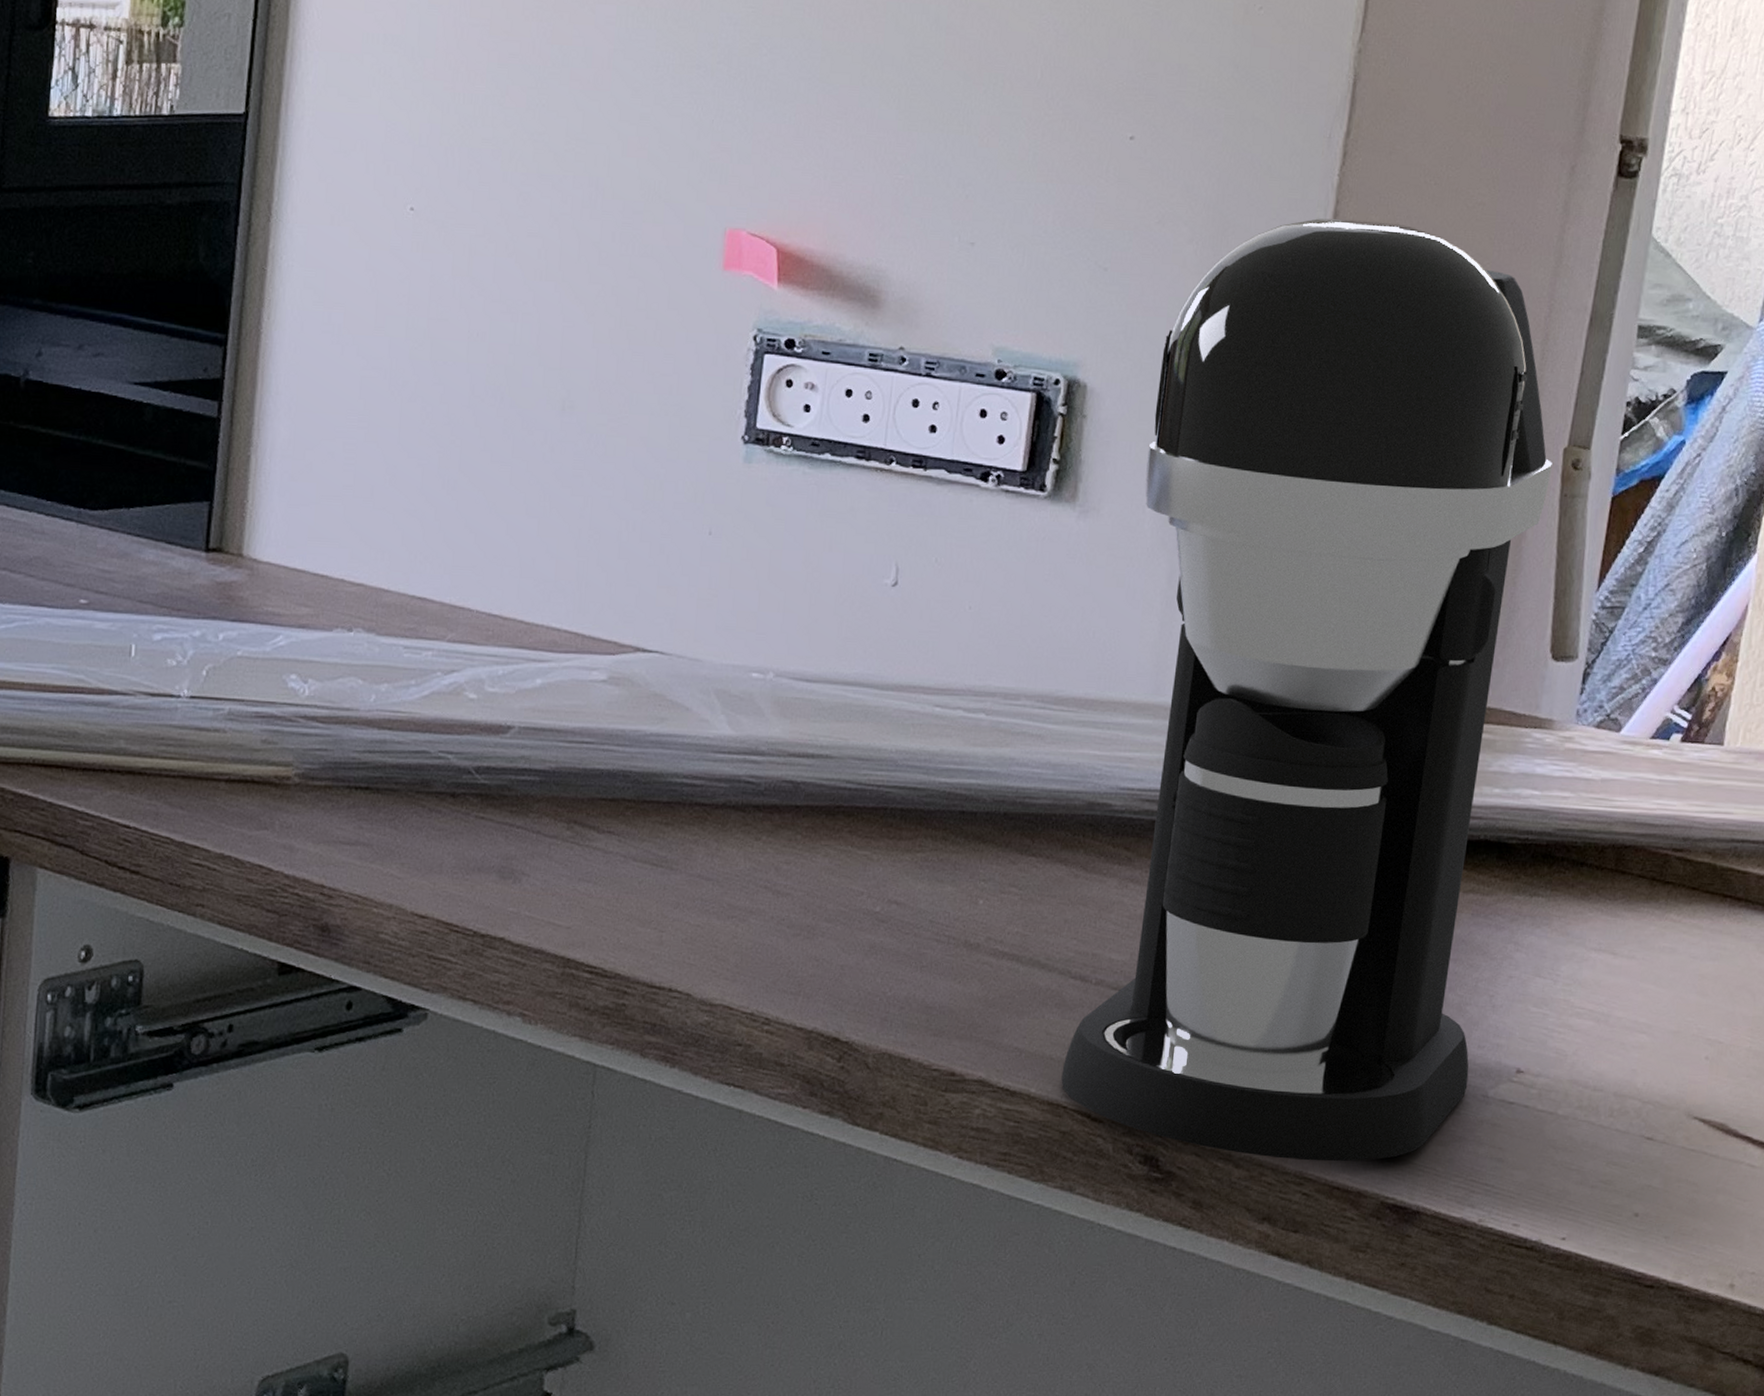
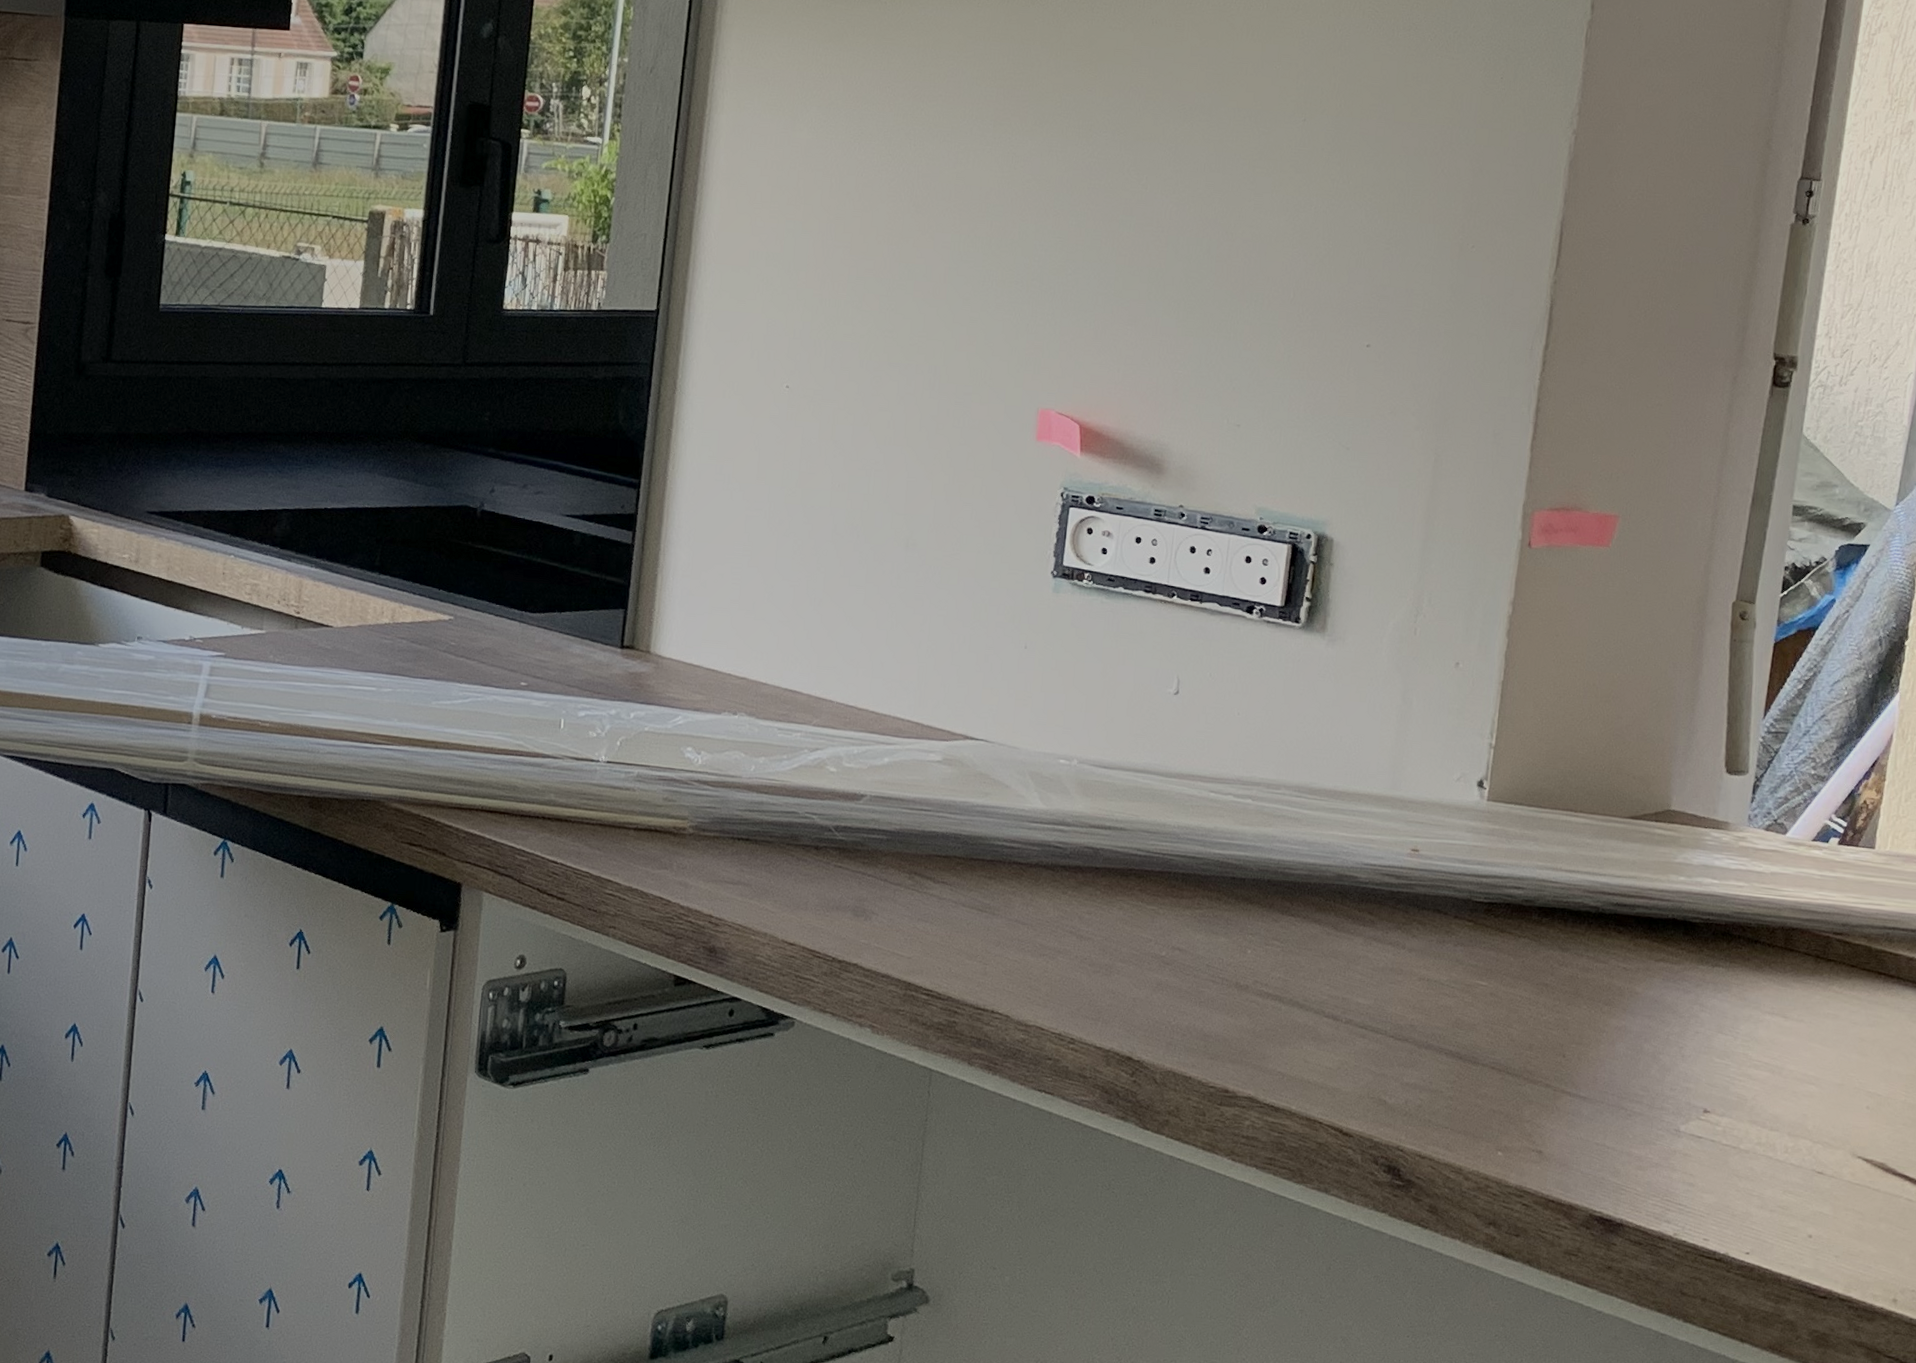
coffee maker: present [1061,218,1552,1162] -> none [1317,413,1723,1180]

